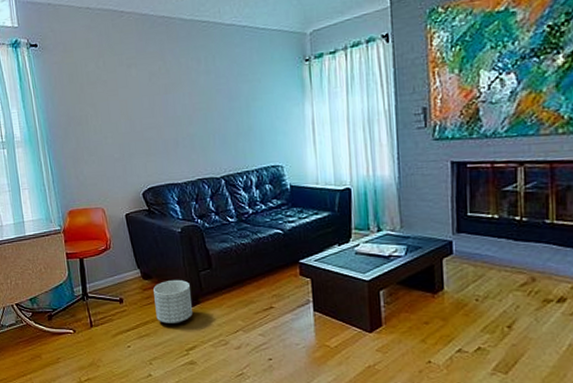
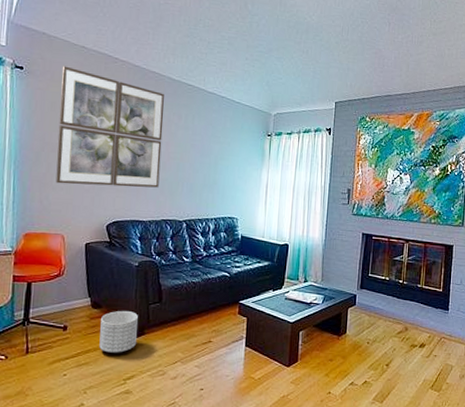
wall art: none [71,33,189,157] -> present [56,66,164,188]

